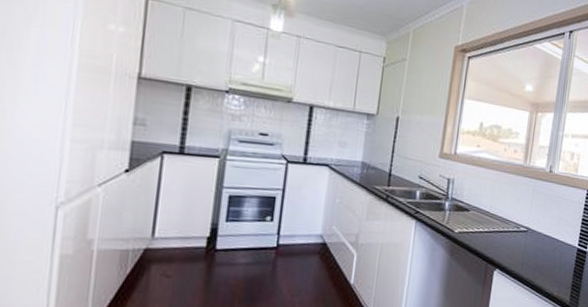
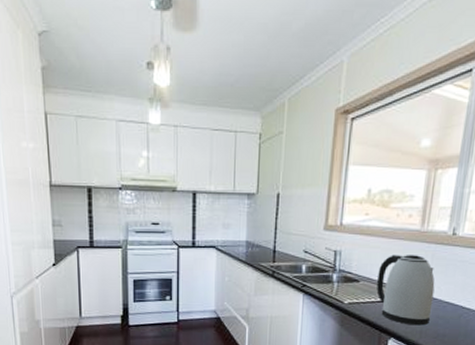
kettle: none [485,186,535,257] -> present [376,255,435,326]

